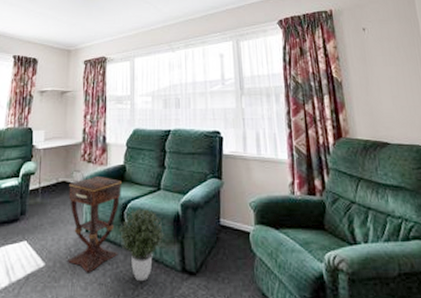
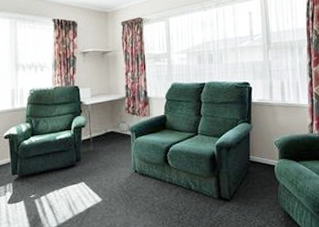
side table: present [68,175,121,272] -> none [117,125,164,204]
potted plant: present [118,208,163,282] -> none [163,150,202,209]

